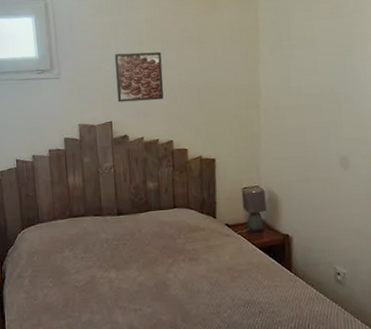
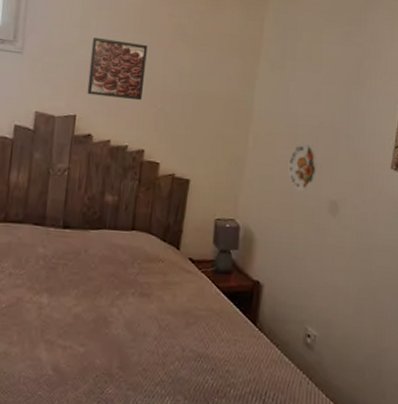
decorative plate: none [298,110,325,153] -> present [288,143,317,191]

